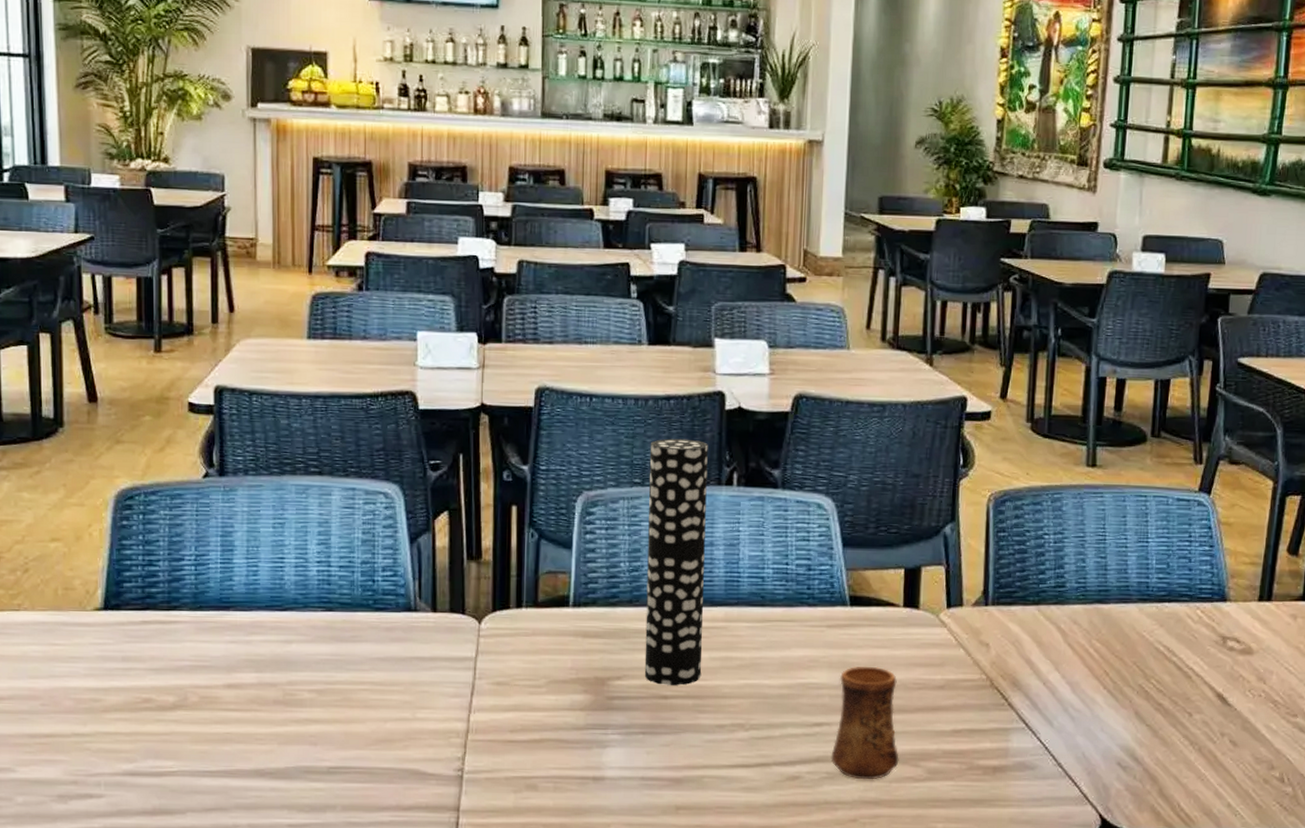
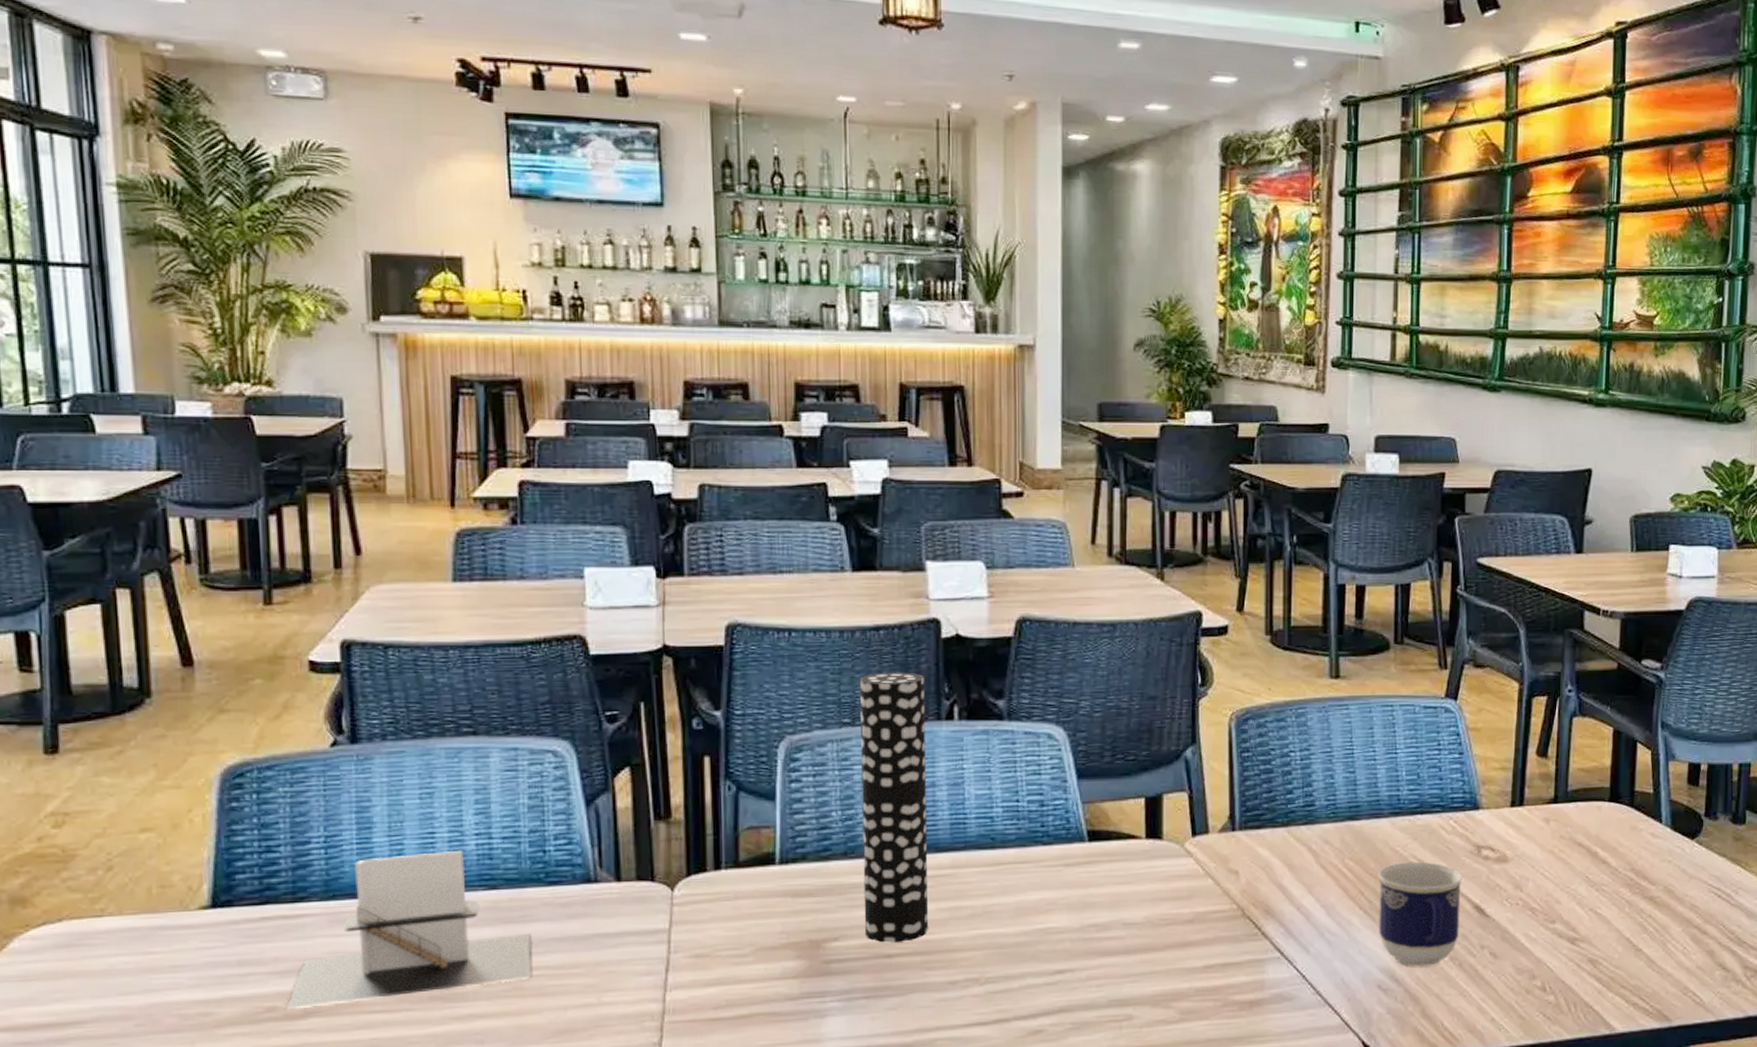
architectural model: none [158,575,359,701] -> present [285,851,531,1009]
cup: present [830,666,899,780] -> none [1075,904,1149,1027]
cup: none [1121,647,1208,748] -> present [1378,861,1464,967]

